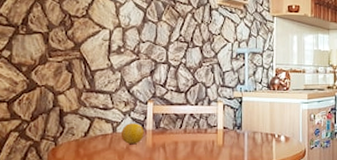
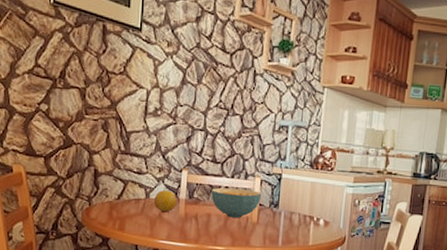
cereal bowl: none [177,114,225,143] -> present [211,187,261,218]

